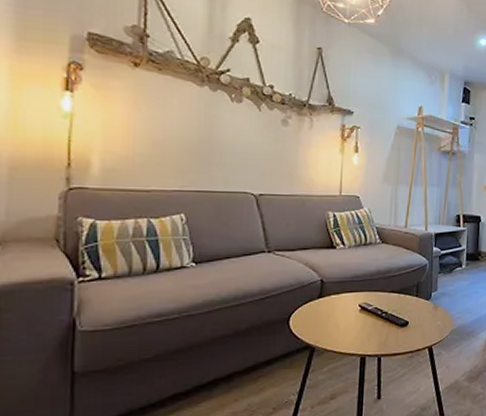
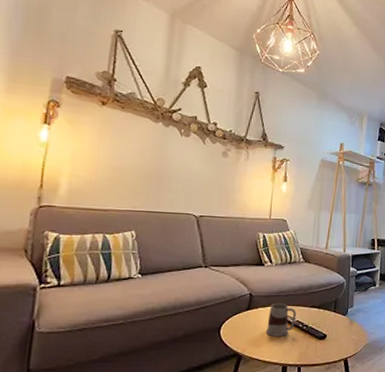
mug: none [340,289,375,326] -> present [265,303,297,336]

